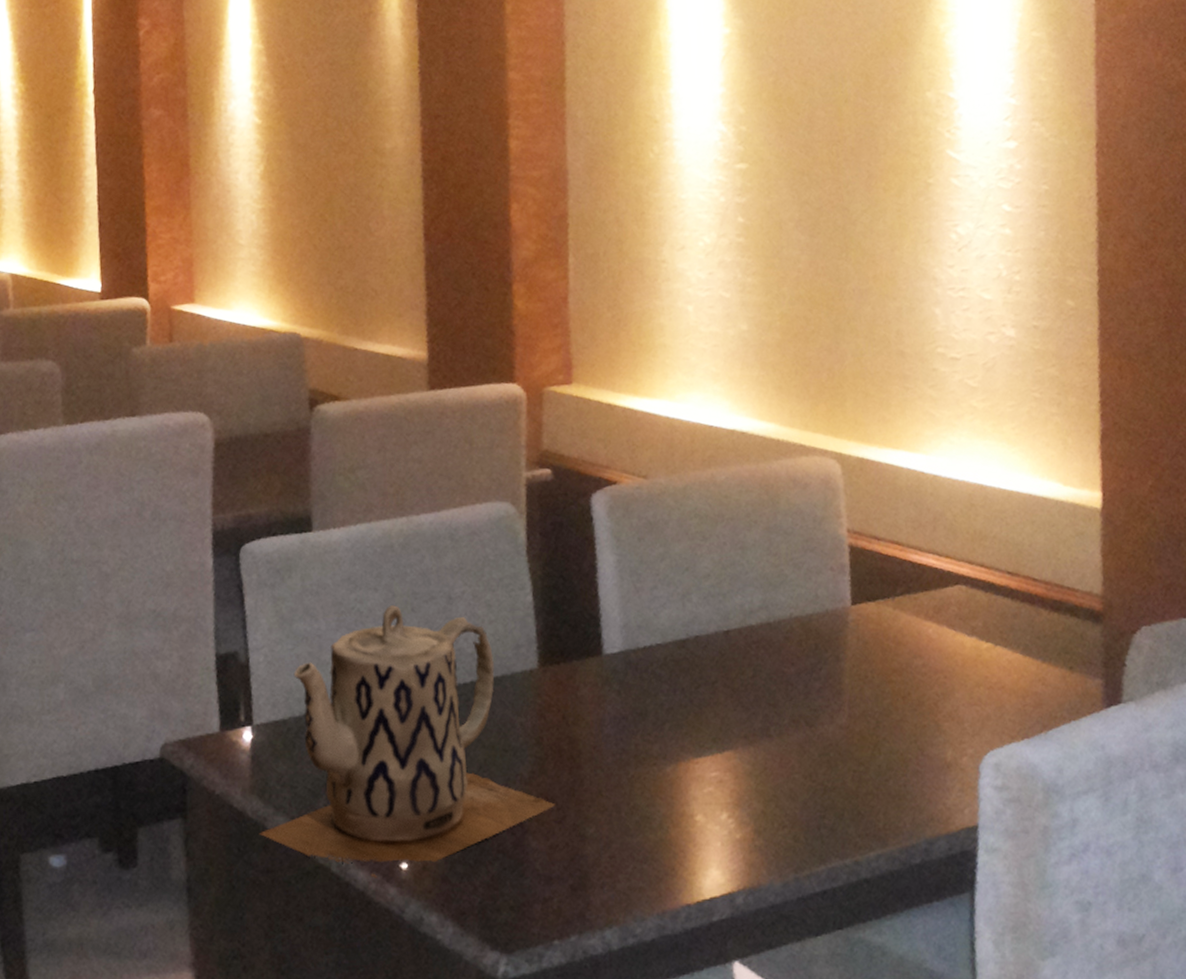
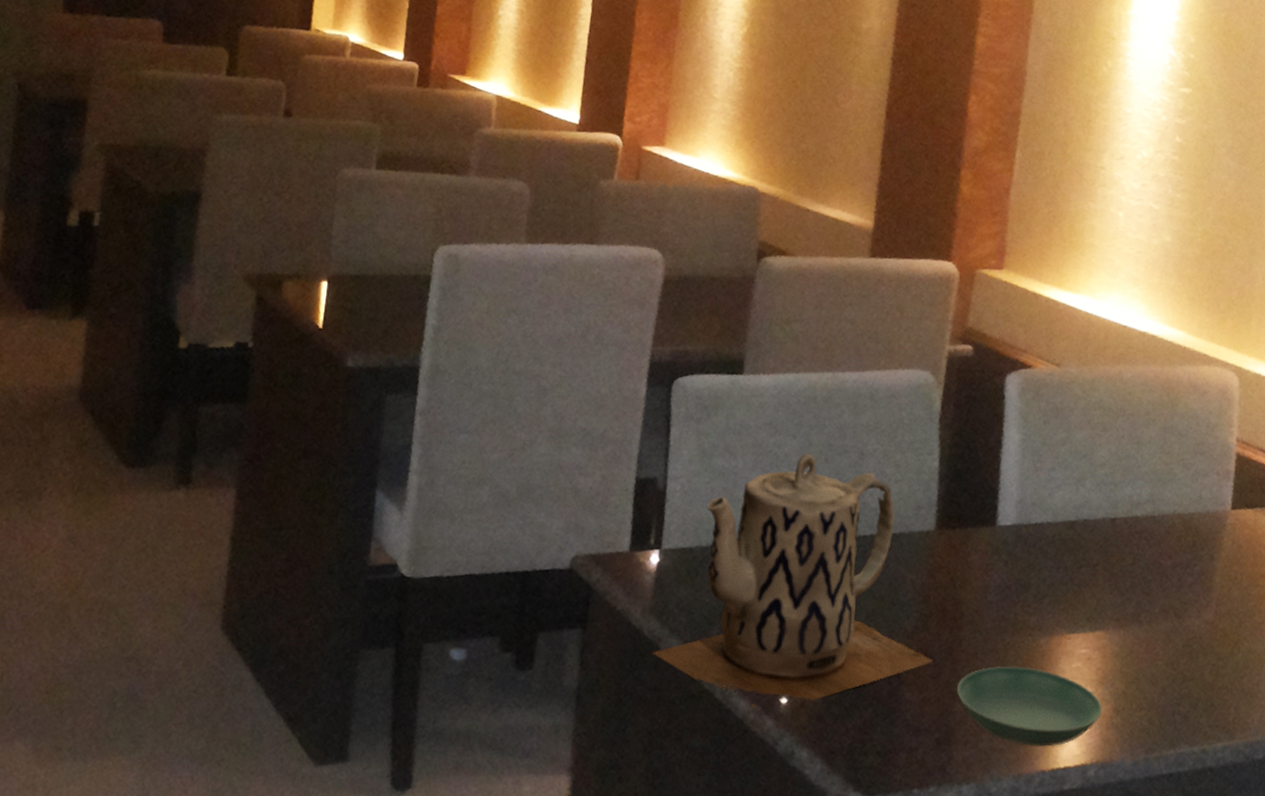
saucer: none [584,798,743,881] -> present [956,666,1103,747]

